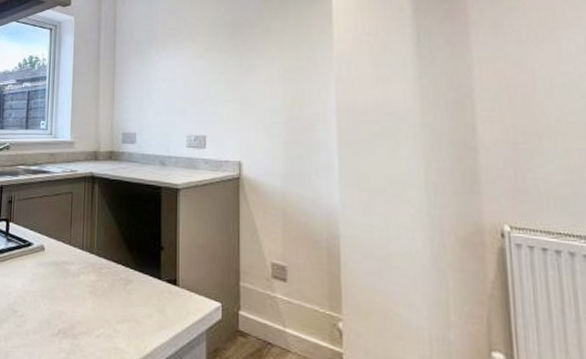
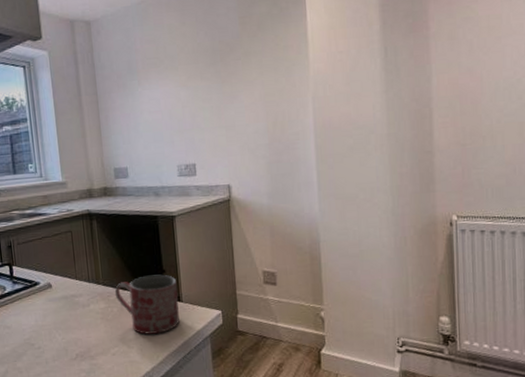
mug: none [107,250,175,320] -> present [114,274,180,334]

